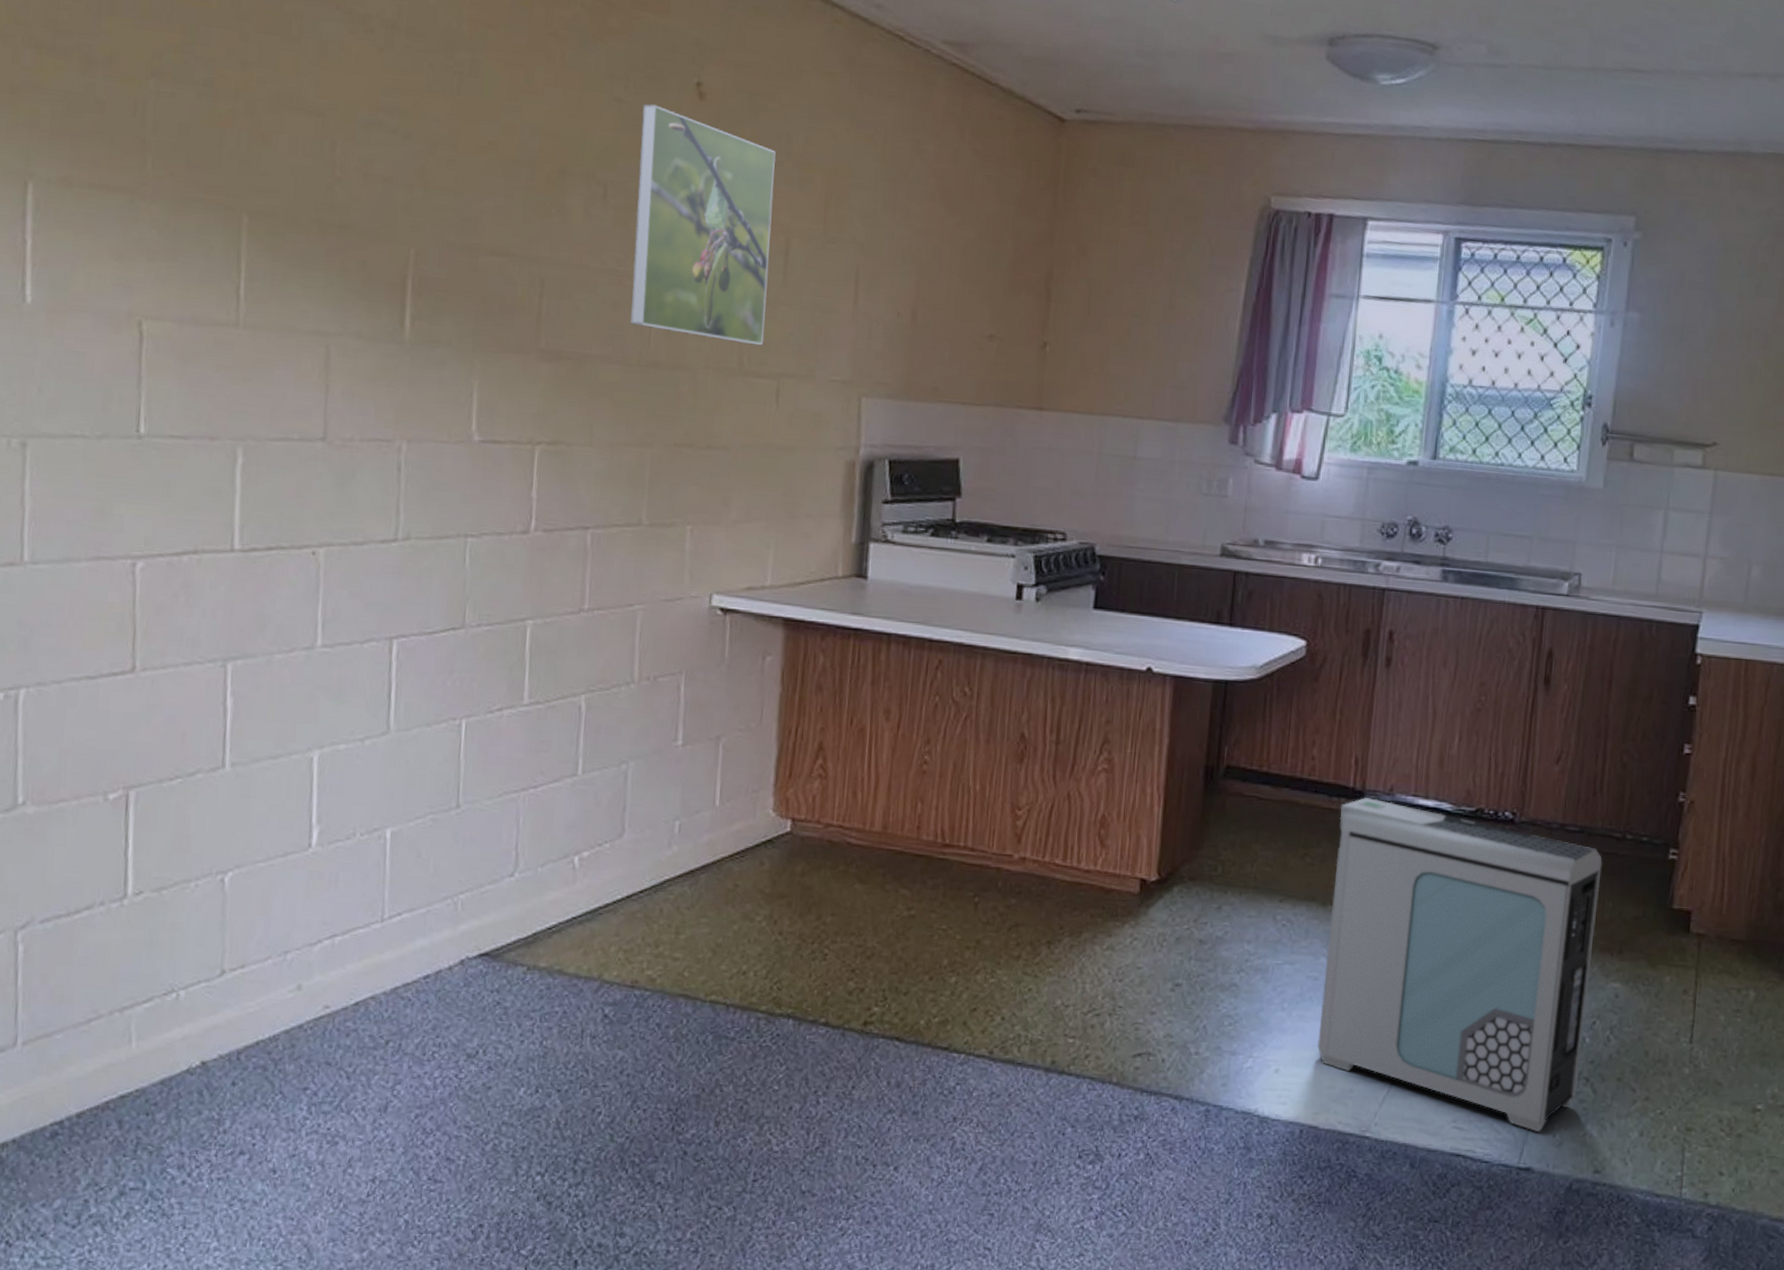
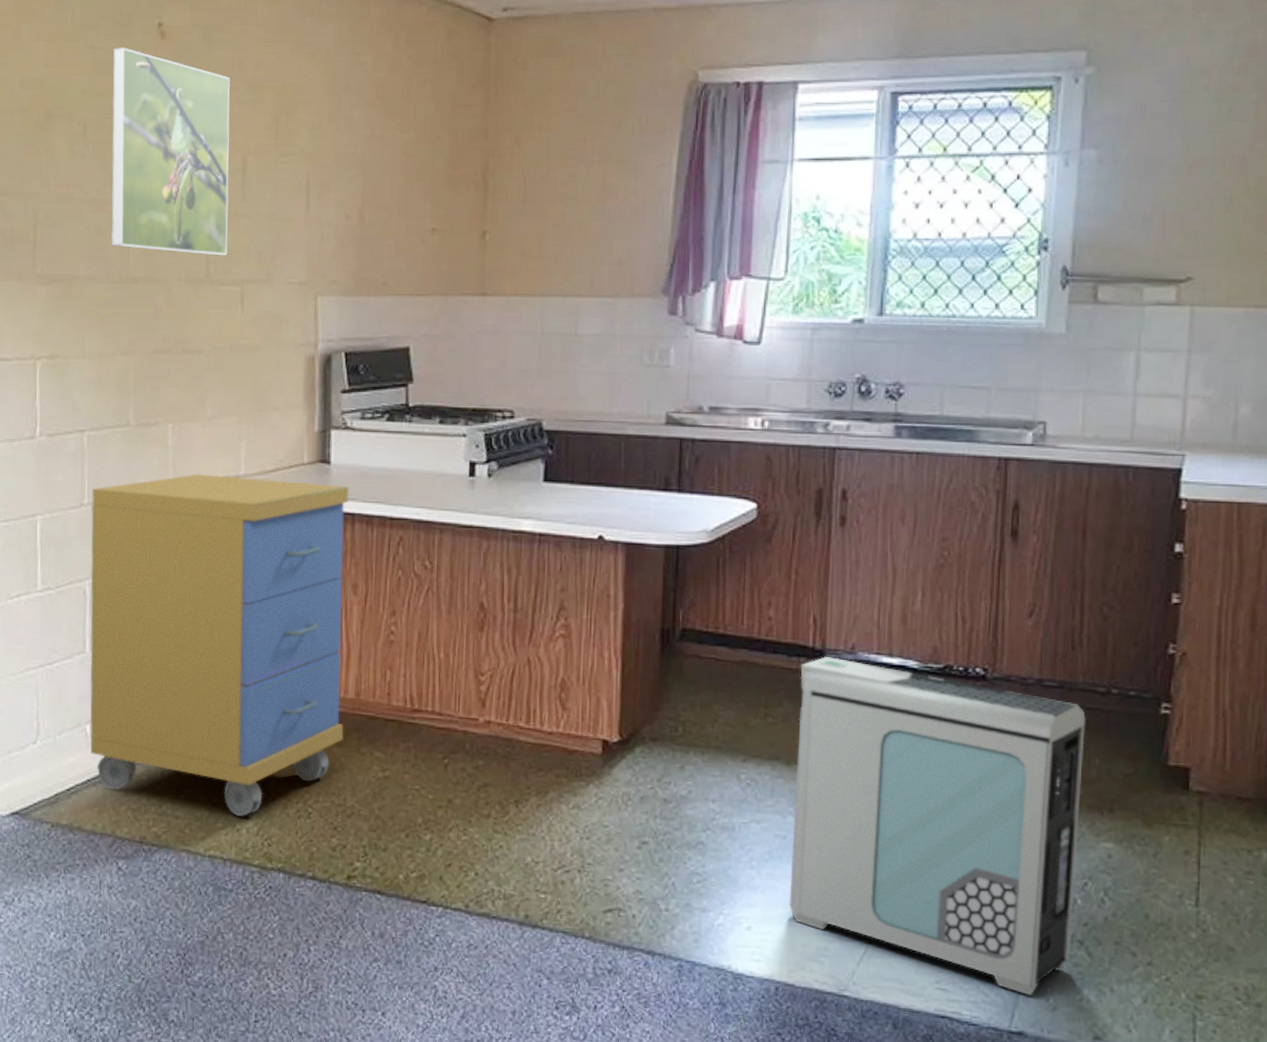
storage cabinet: none [578,582,887,958] -> present [89,474,349,816]

